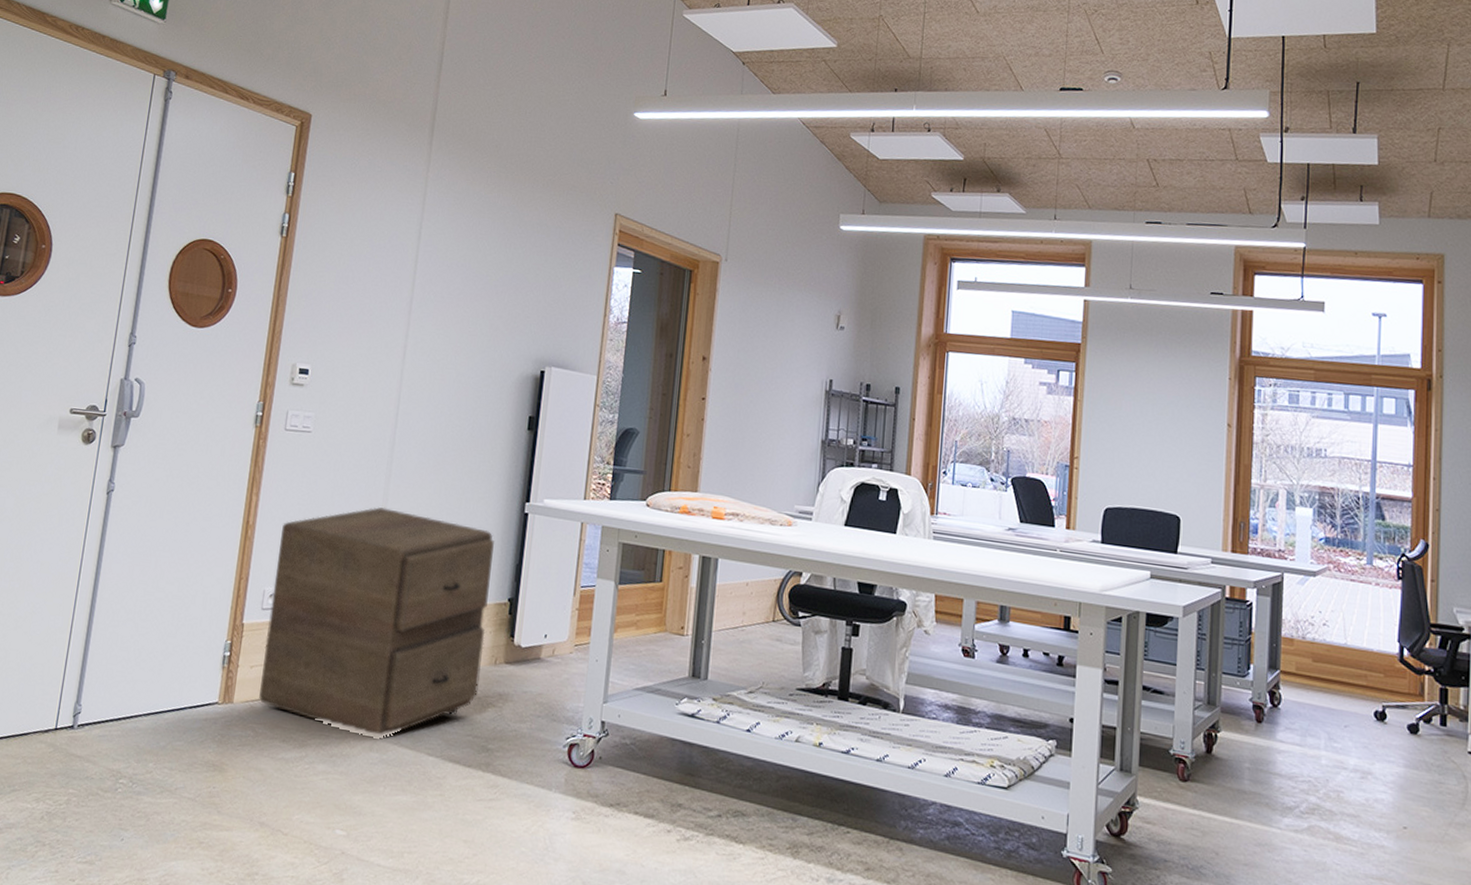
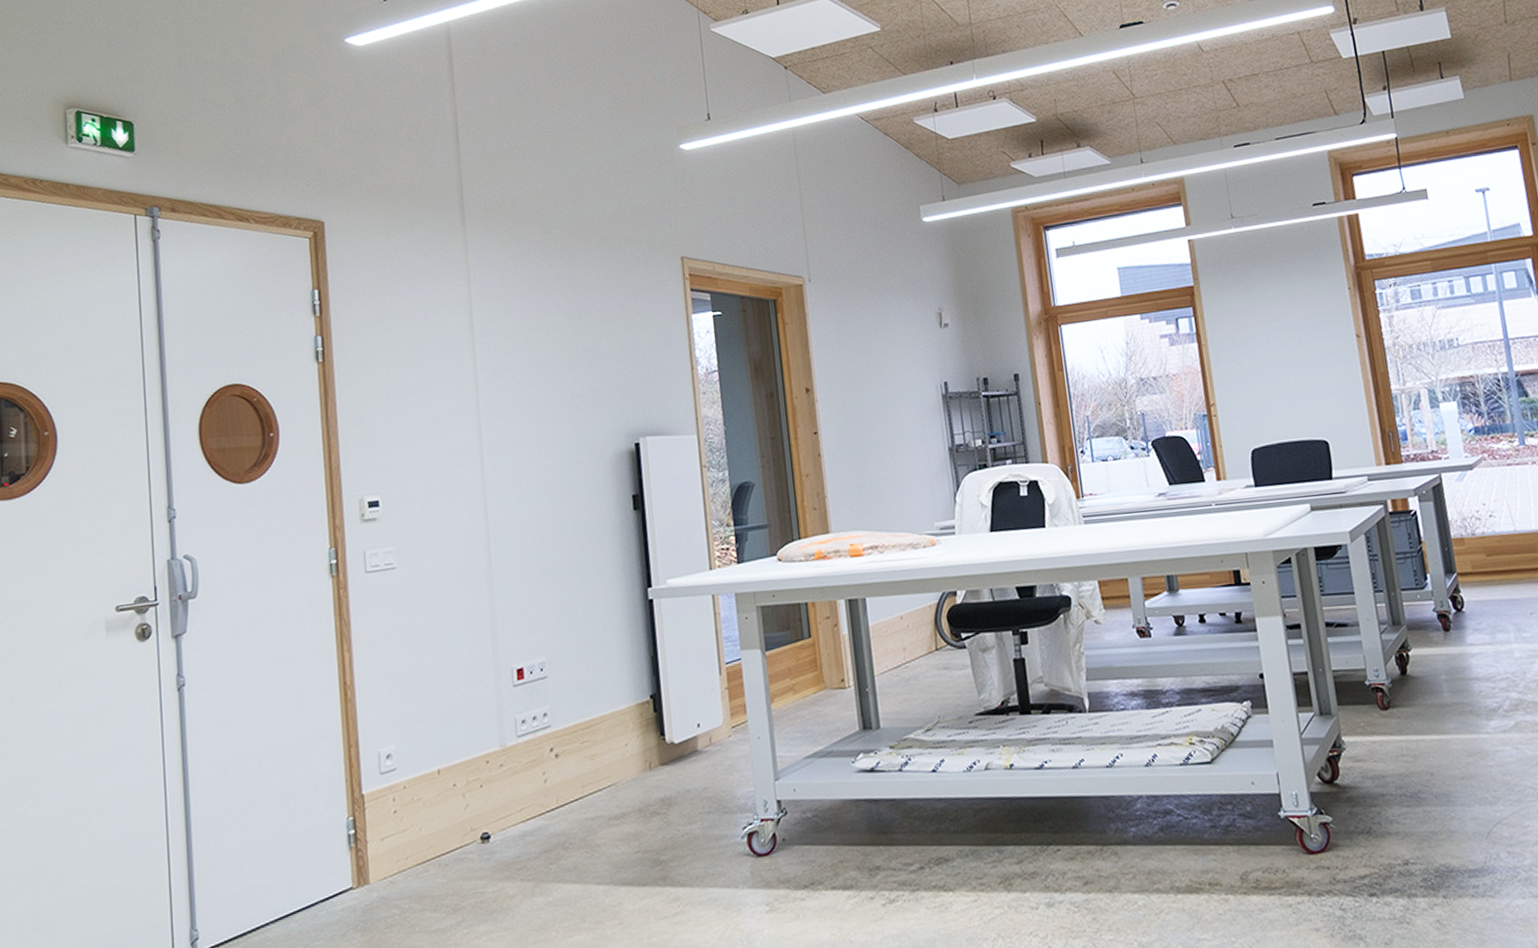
filing cabinet: present [259,507,494,737] -> none [385,628,638,880]

